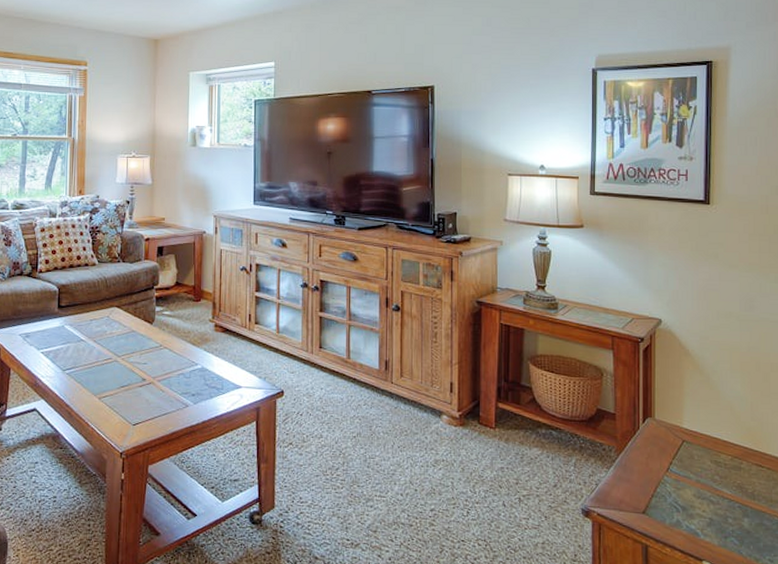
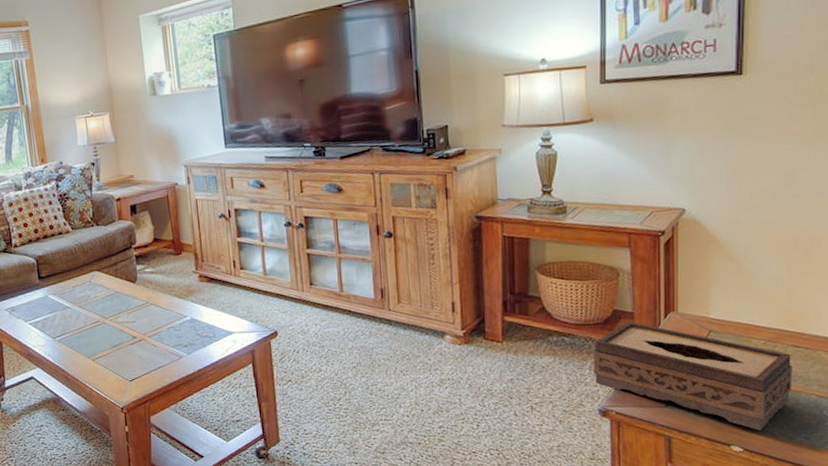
tissue box: none [578,422,757,548] -> present [593,321,793,431]

